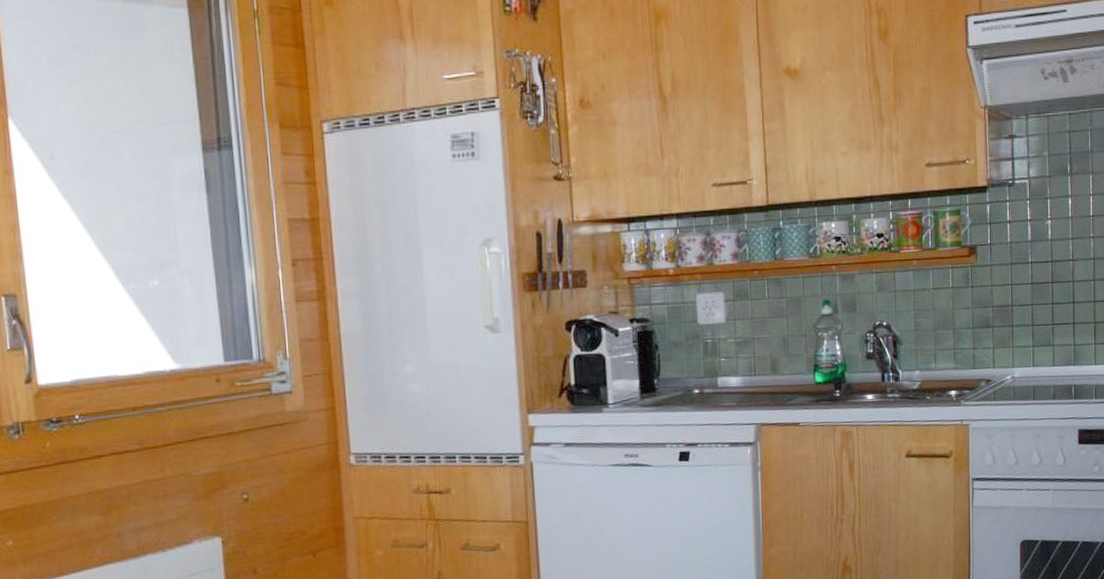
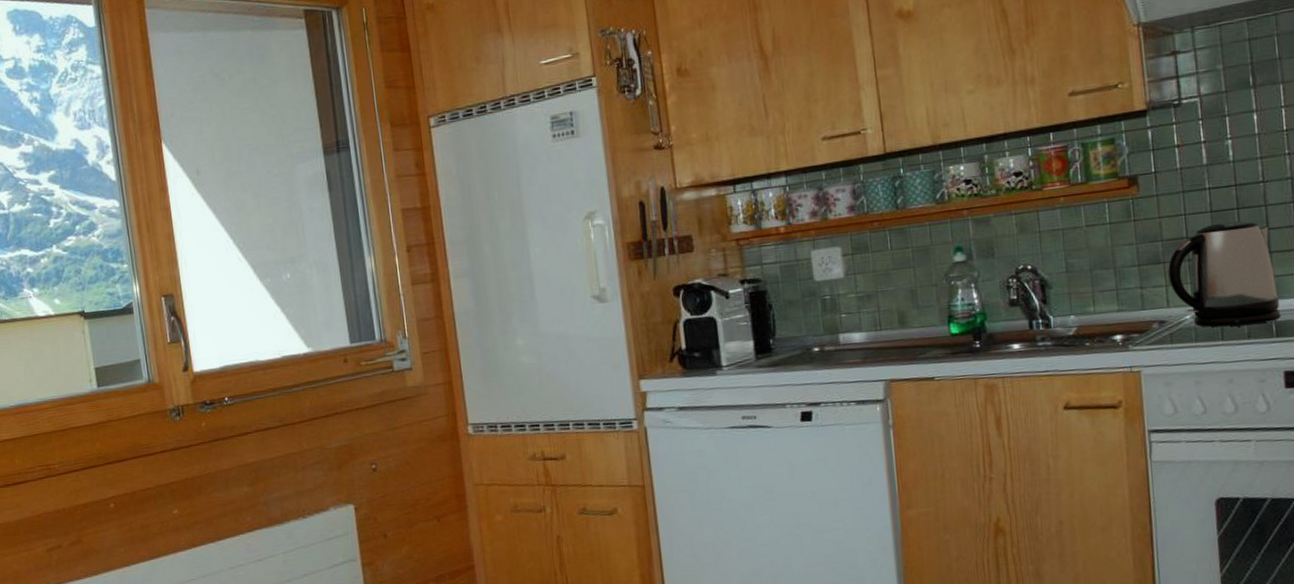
kettle: none [996,293,1079,388] -> present [1168,220,1281,328]

